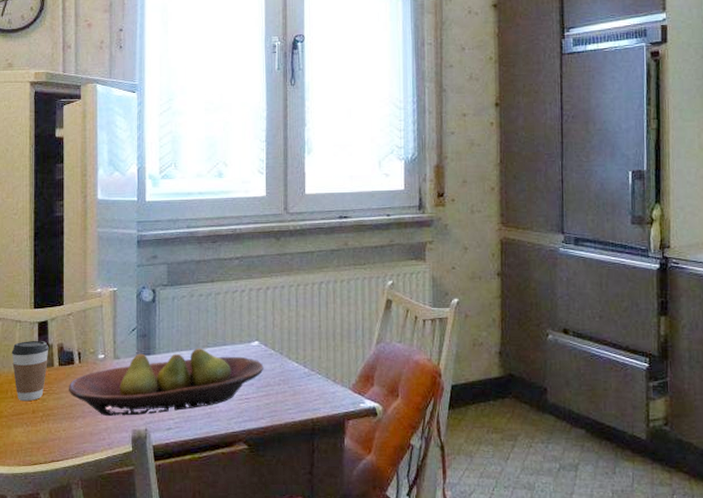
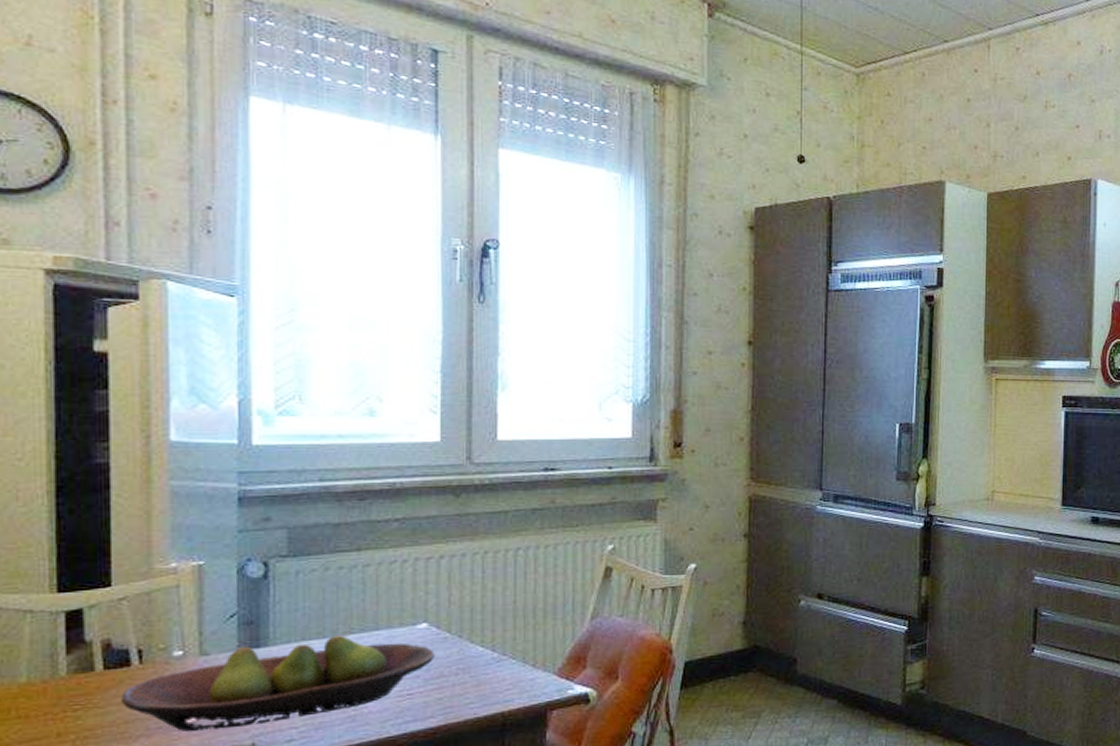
coffee cup: present [11,340,49,402] -> none [16,636,86,722]

